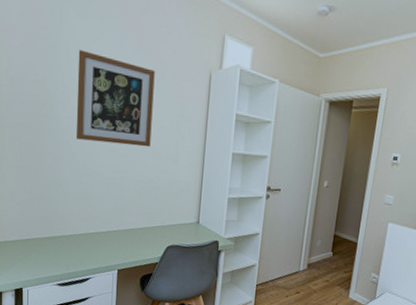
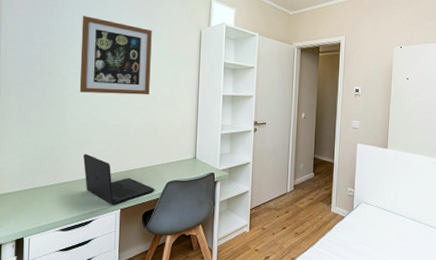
laptop: none [80,207,154,265] -> present [83,153,155,205]

